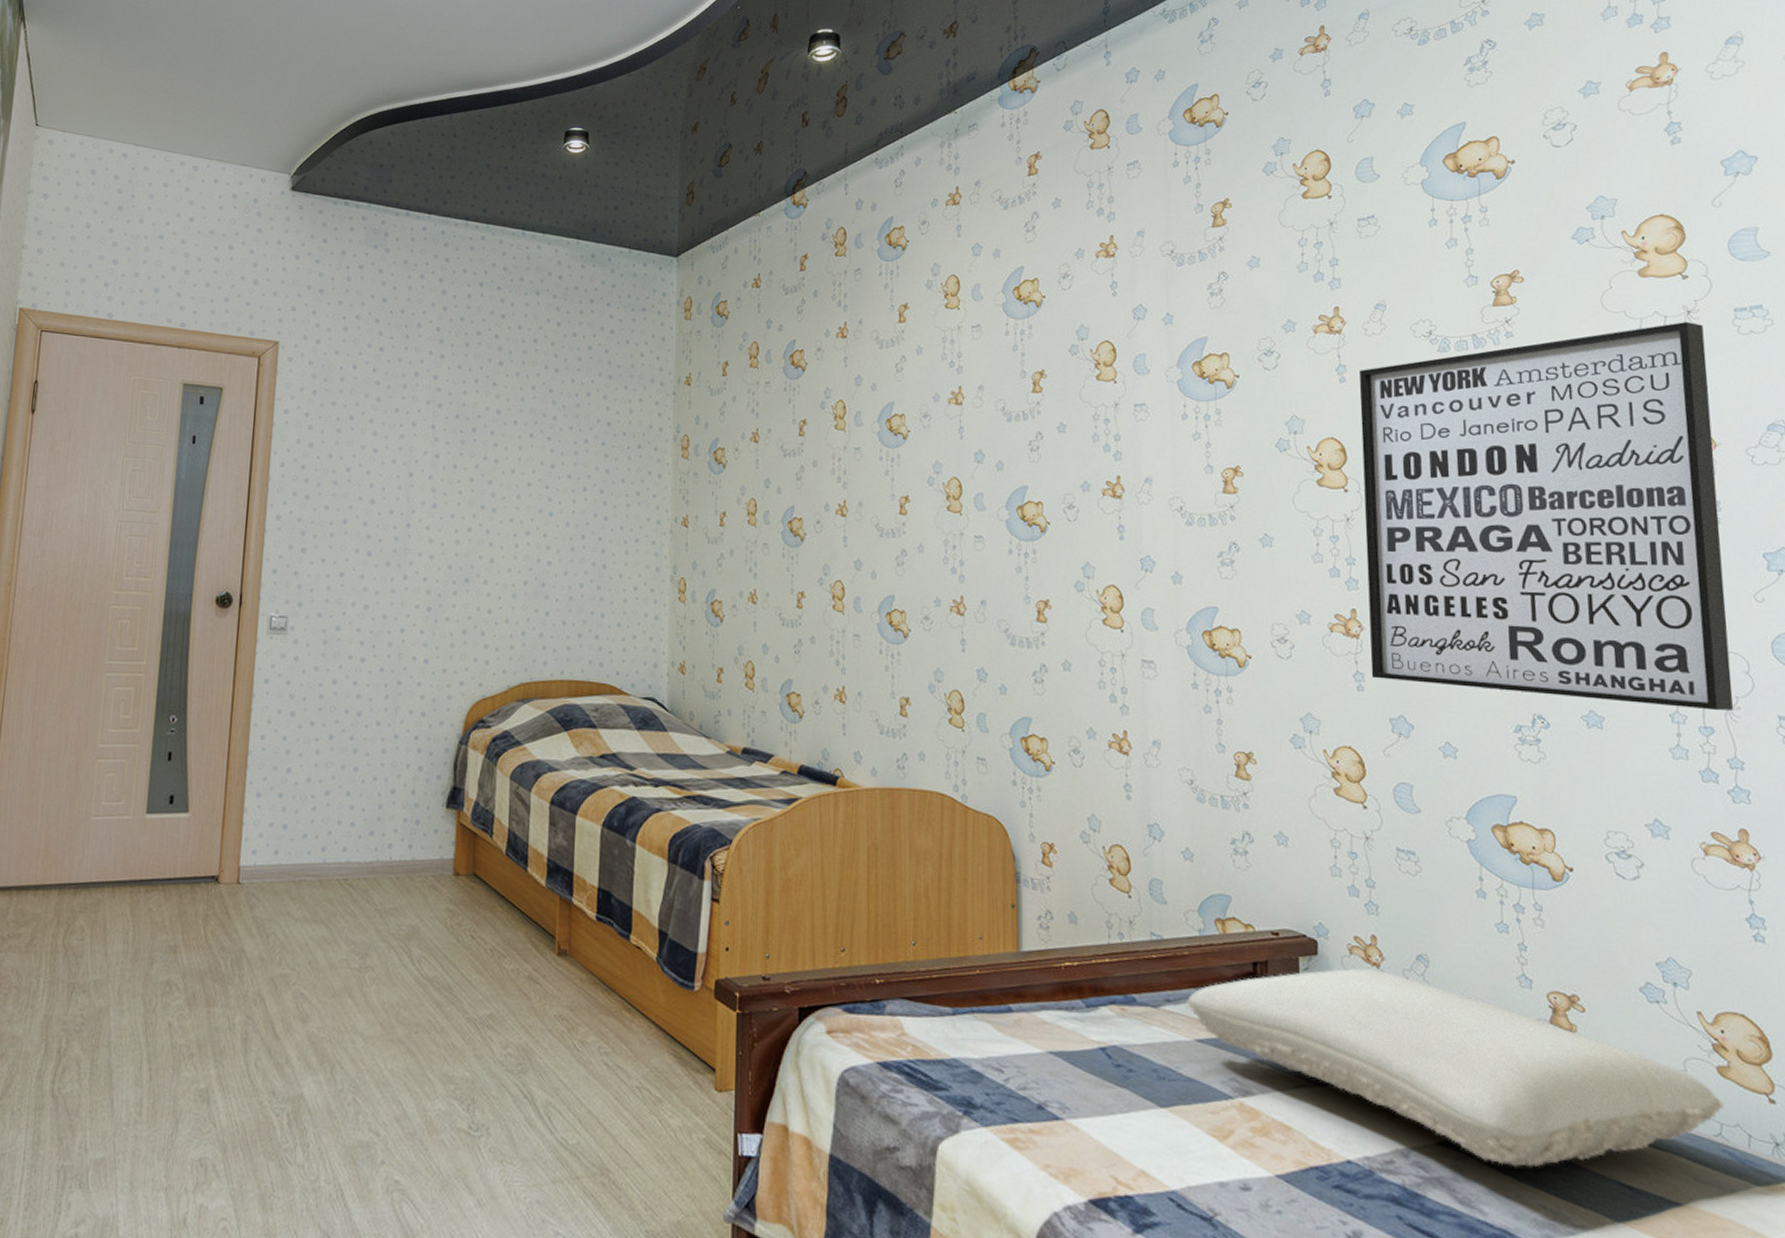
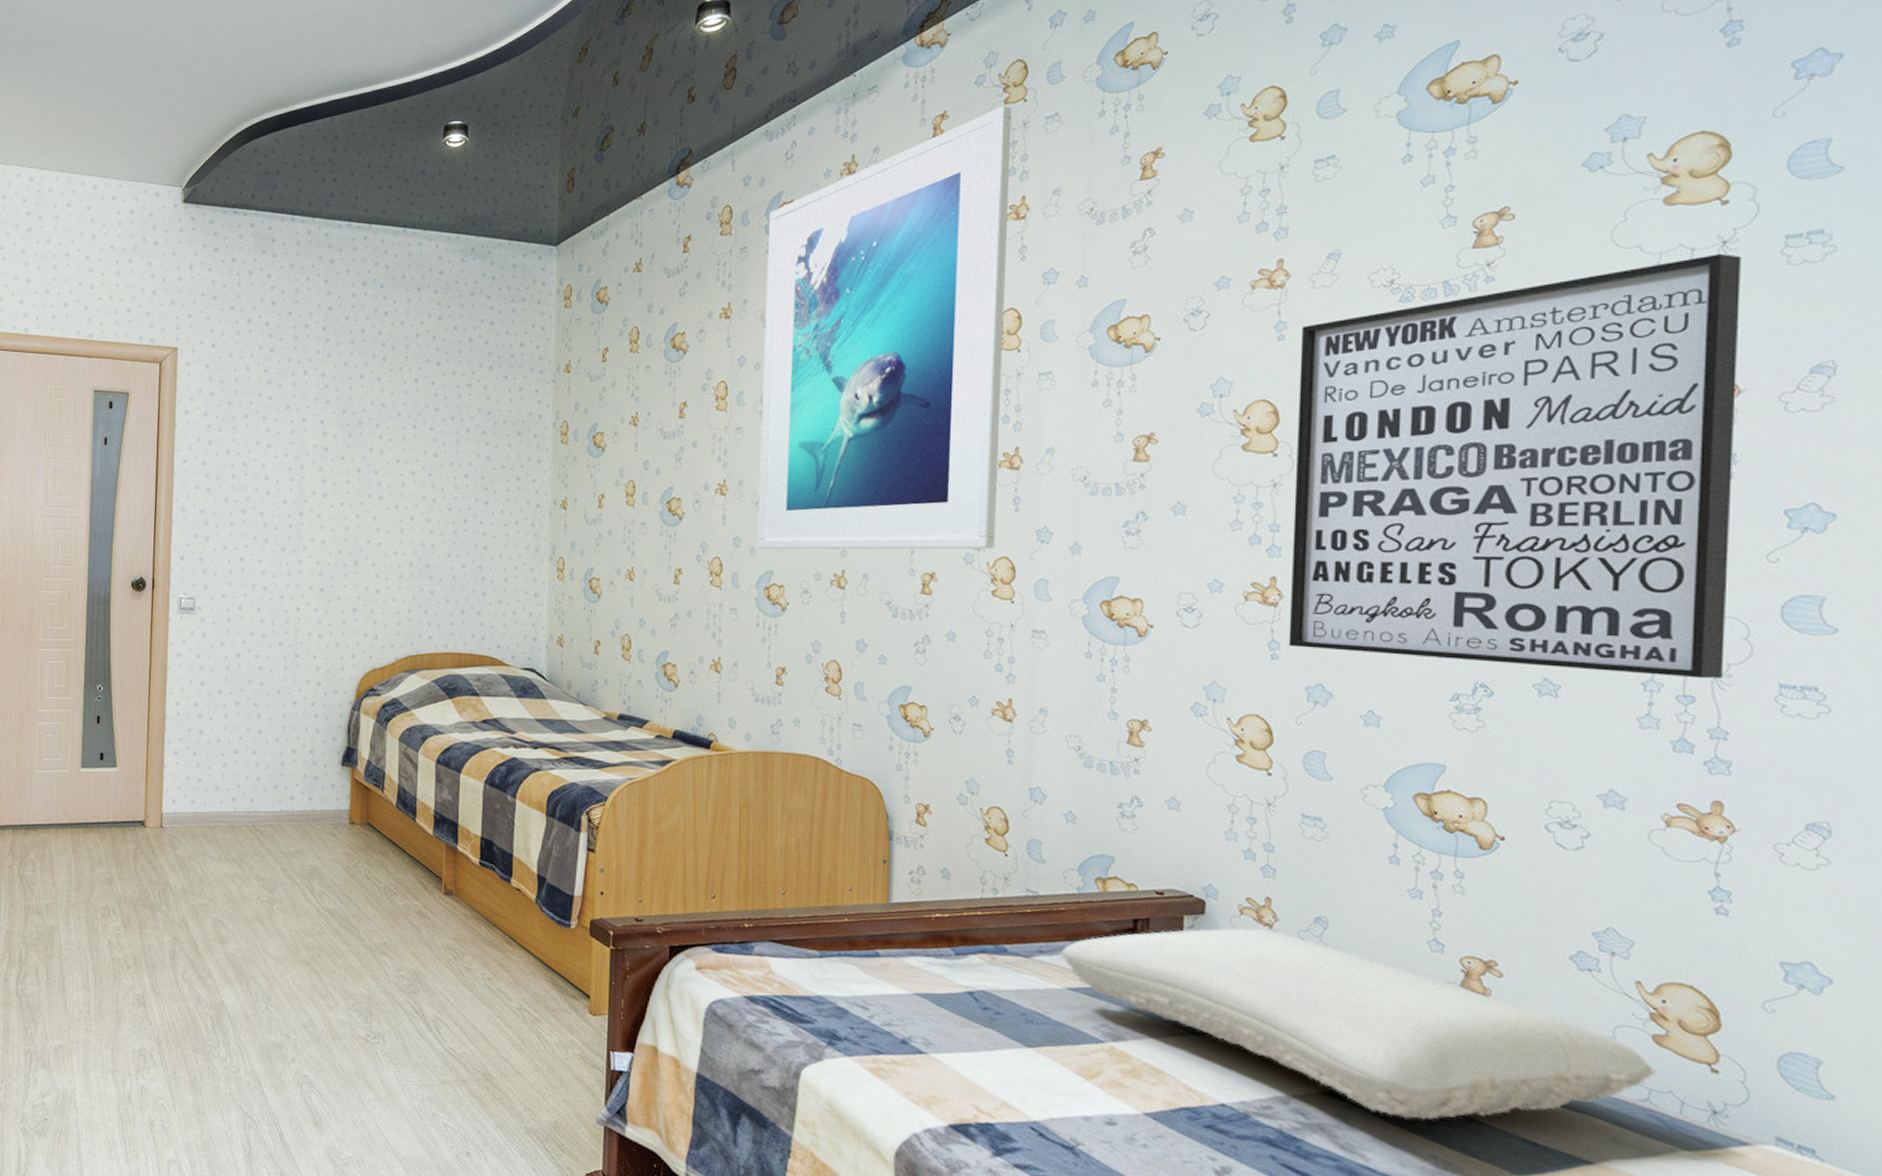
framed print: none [877,151,1103,577] -> present [756,106,1012,550]

